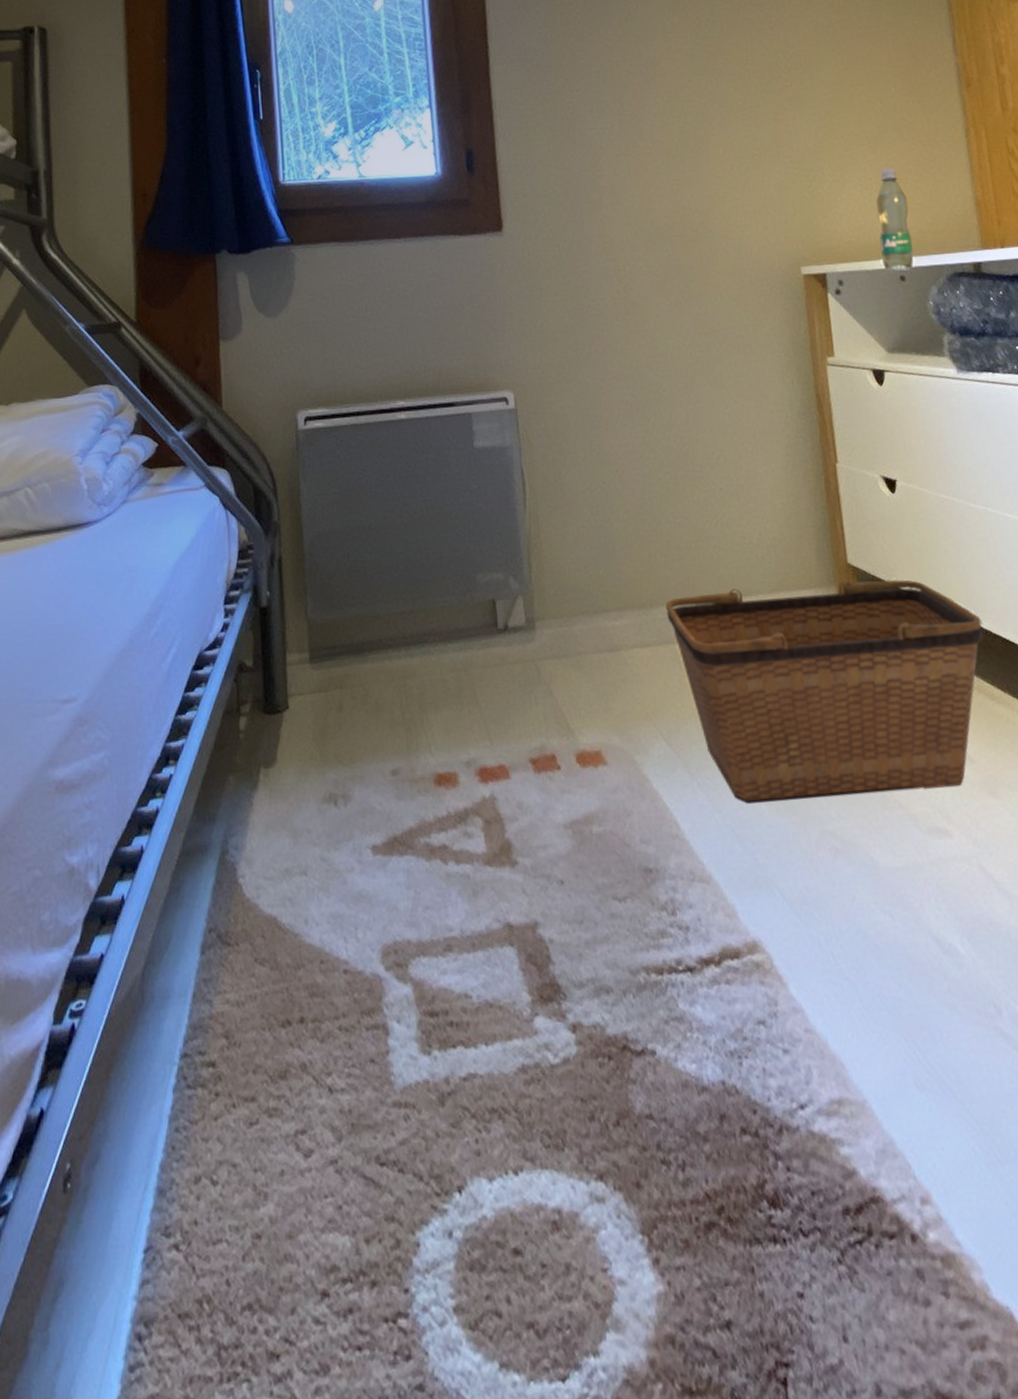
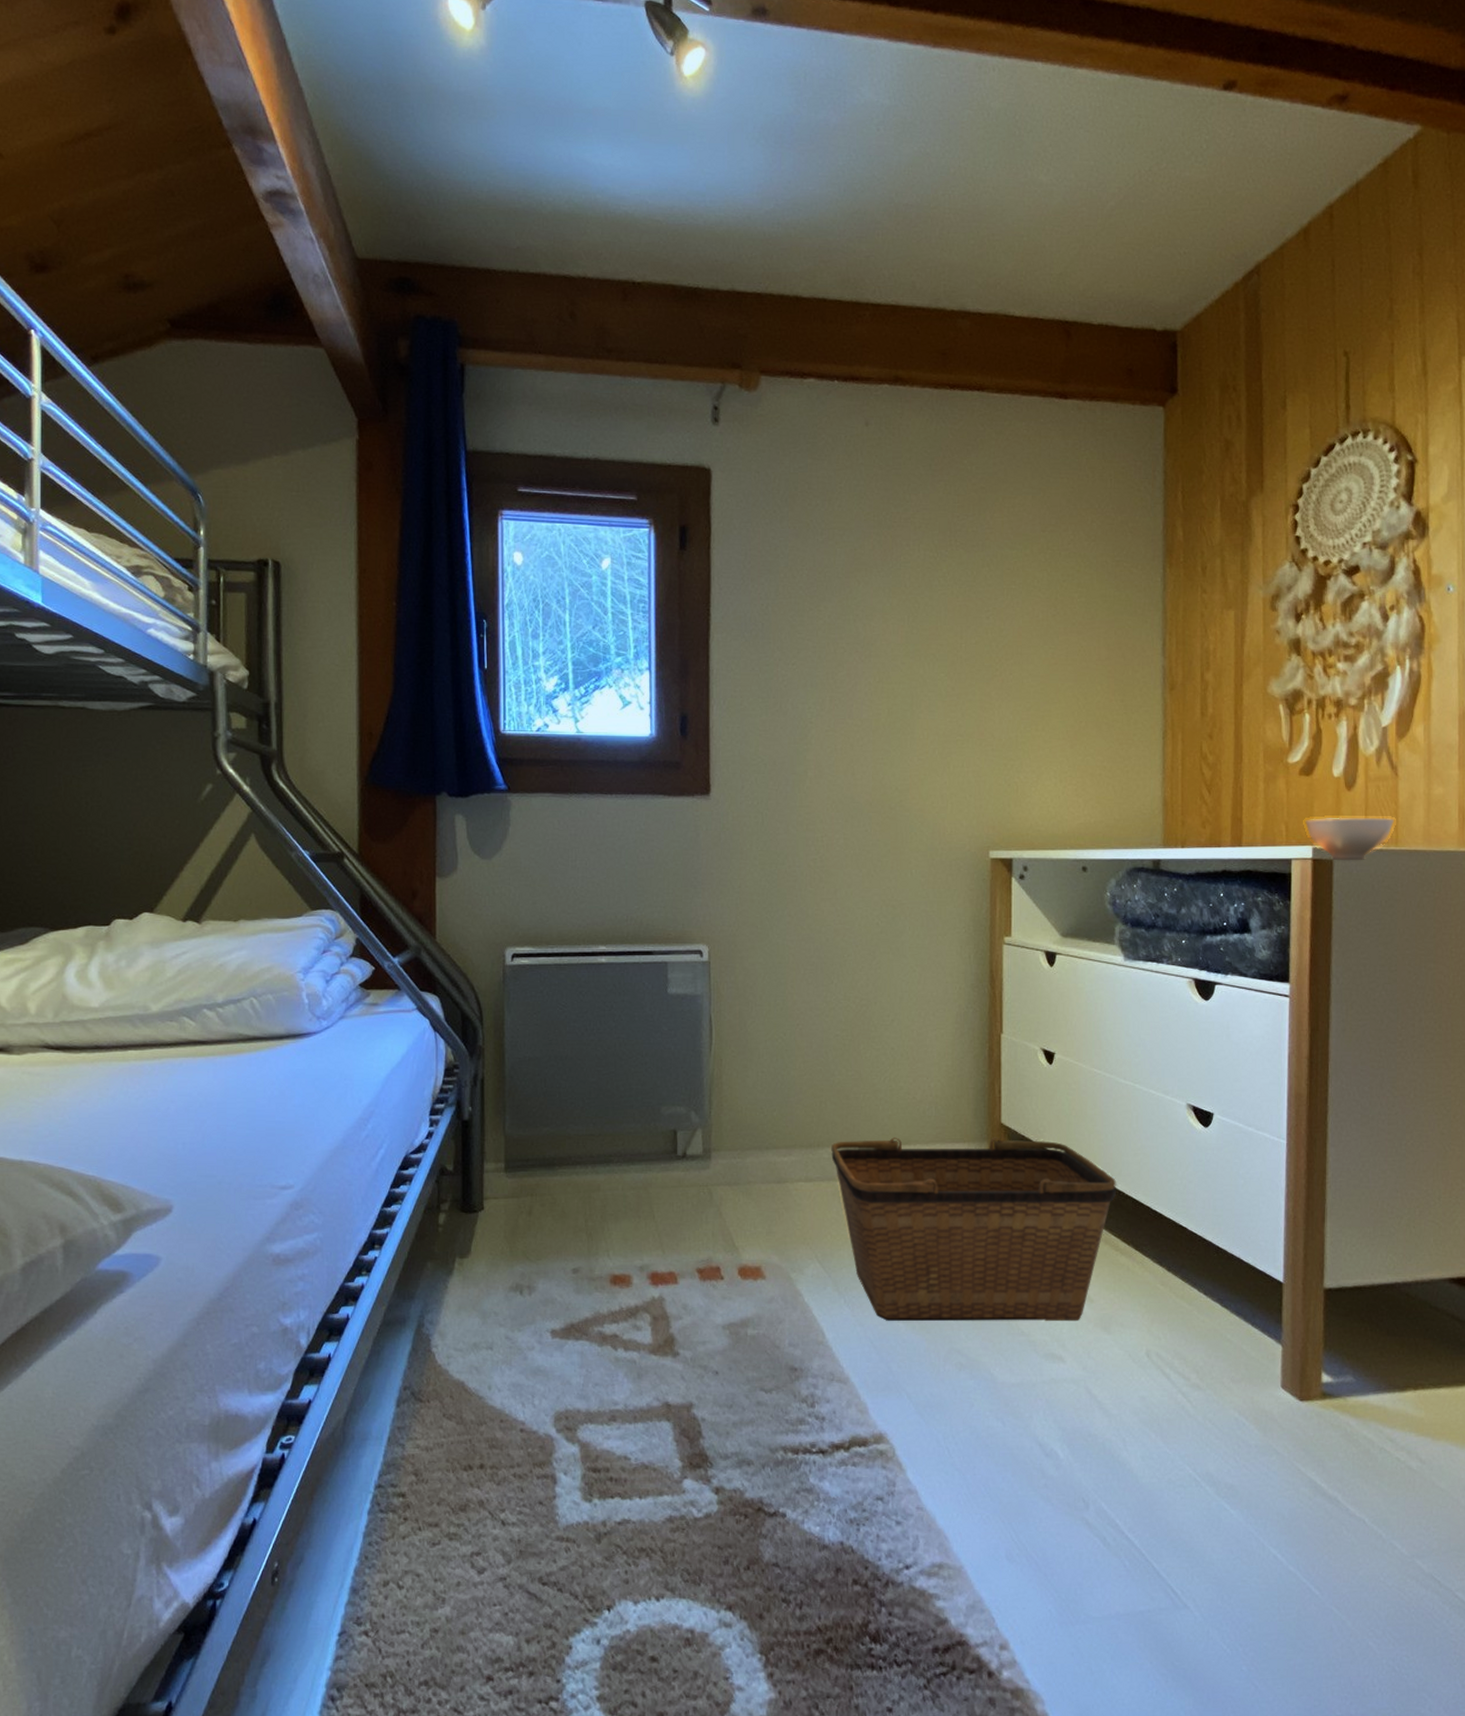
bottle: present [876,168,914,271] -> none [1067,763,1099,862]

